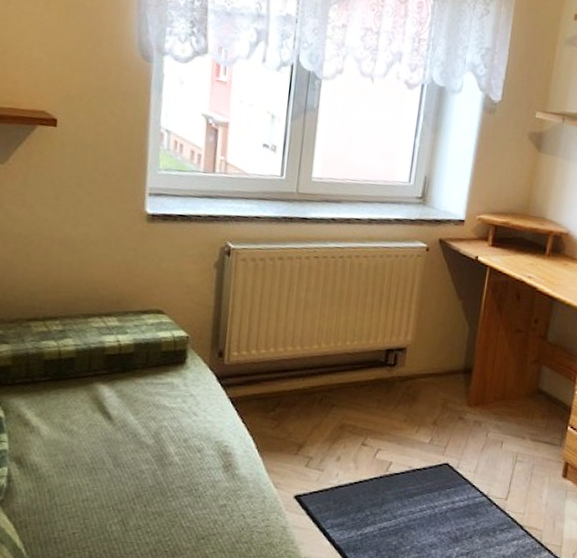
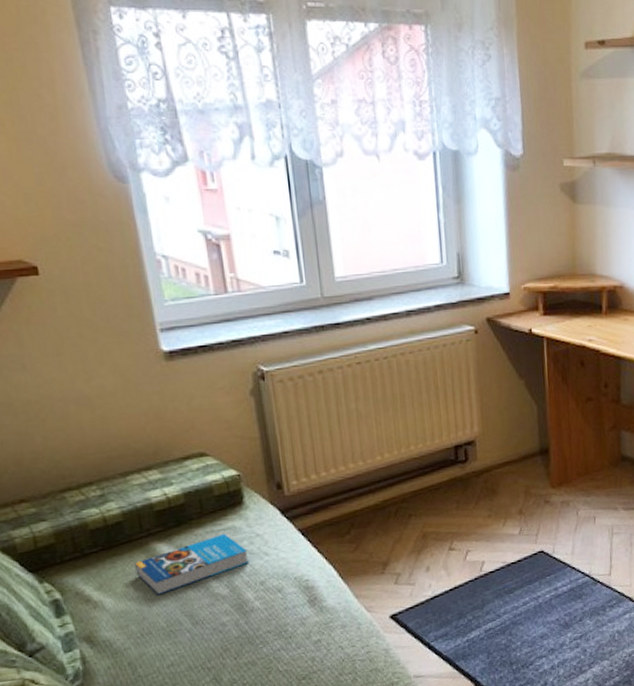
book: none [75,387,179,433] -> present [135,533,249,596]

